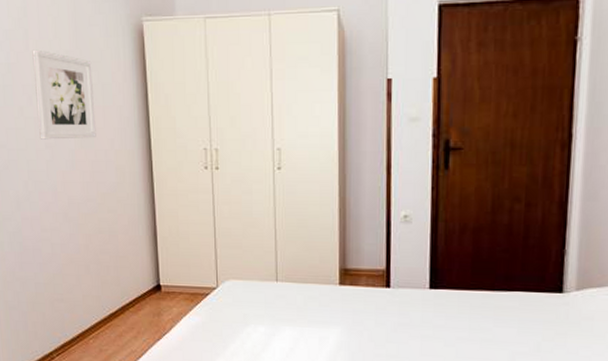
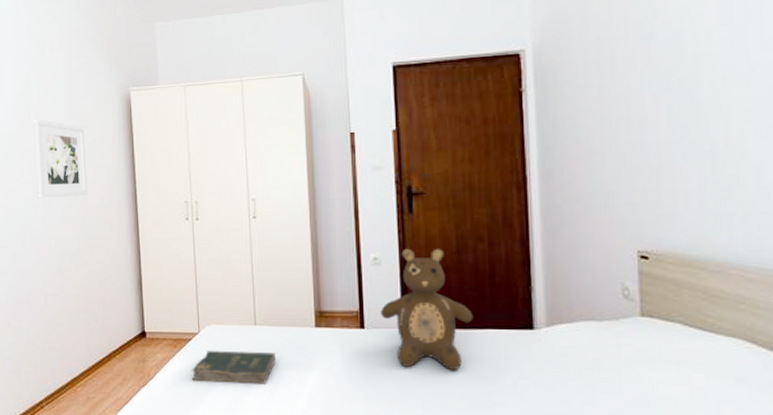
bible: none [208,306,297,341] -> present [191,351,276,384]
teddy bear: none [408,206,503,332] -> present [380,248,474,371]

